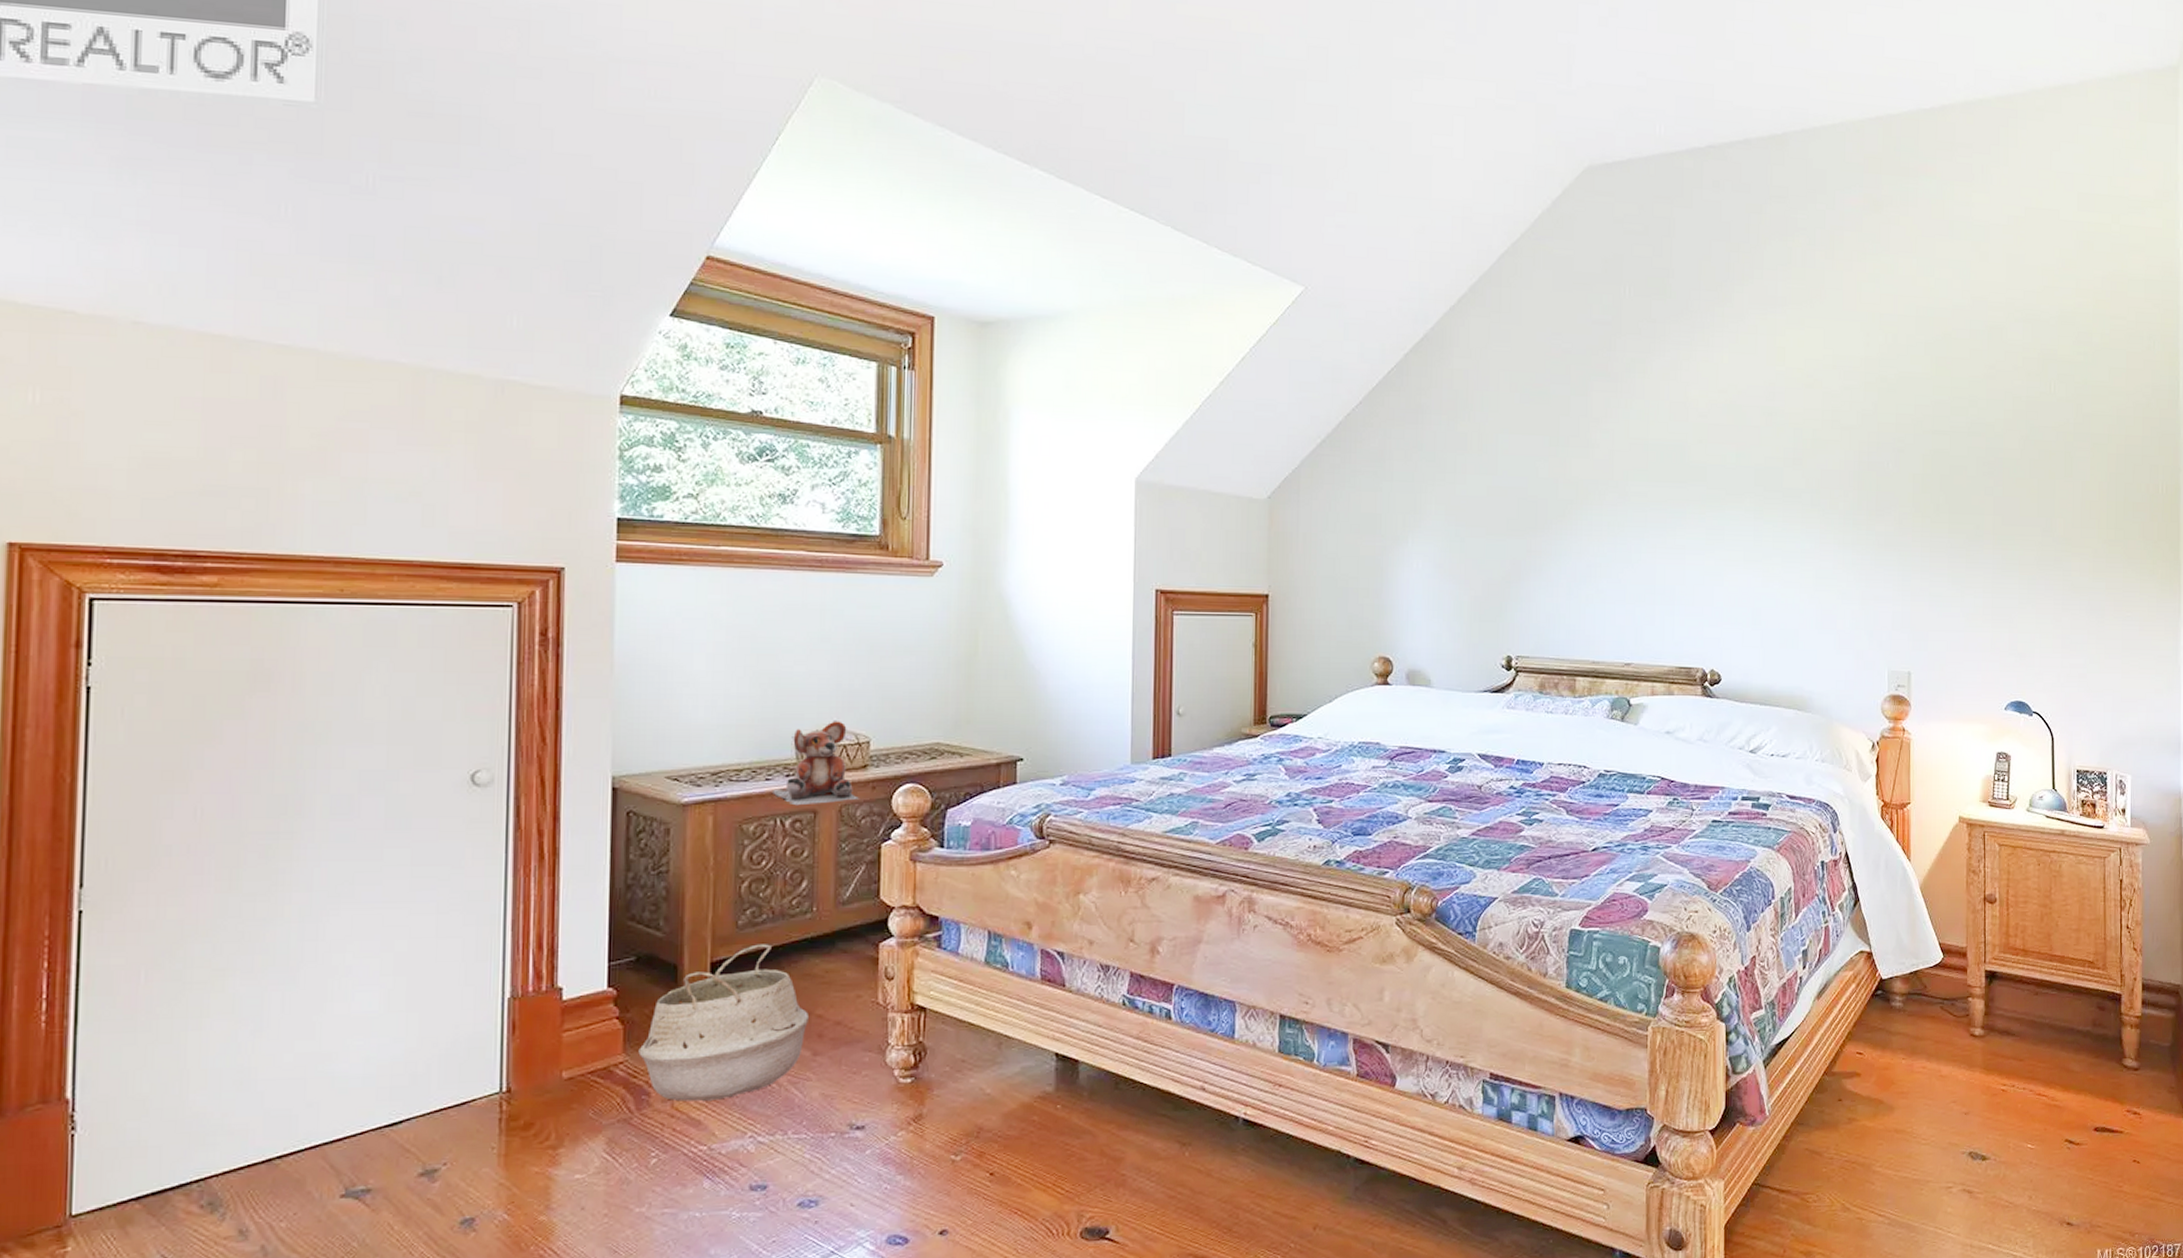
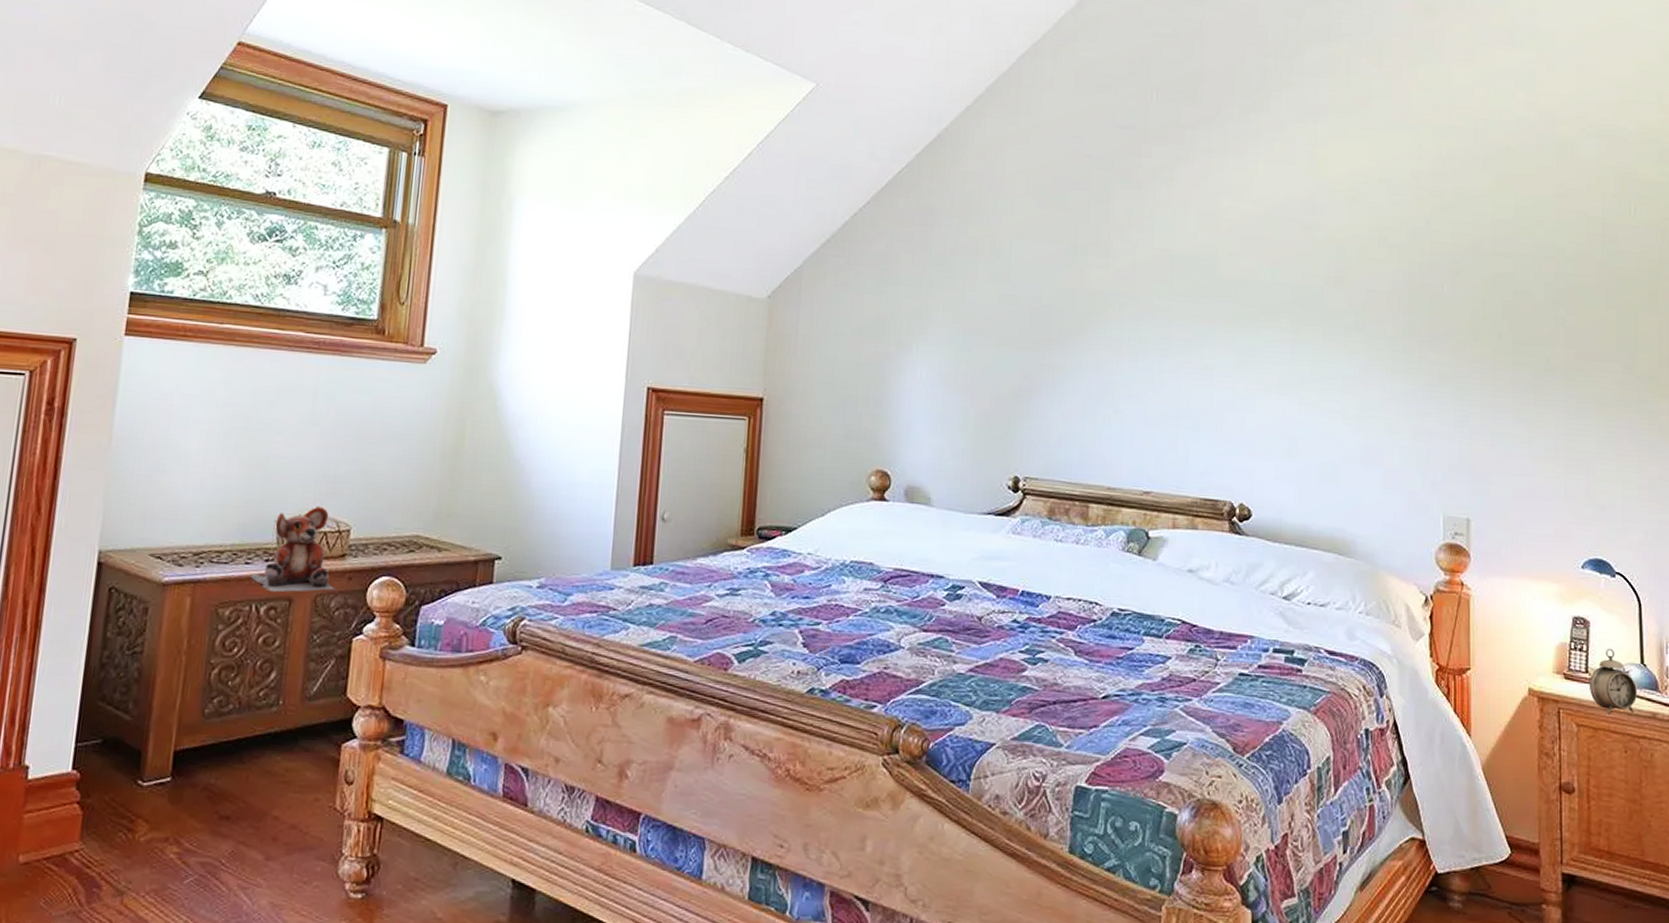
woven basket: present [638,944,810,1101] -> none [94,735,266,900]
alarm clock: none [2009,777,2050,833] -> present [1589,648,1638,713]

